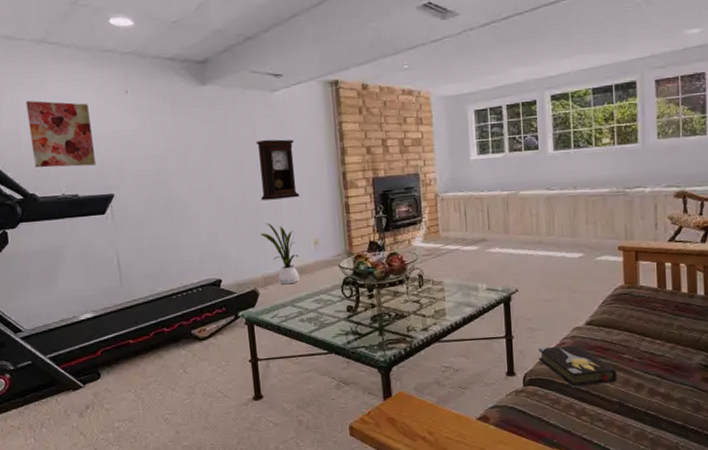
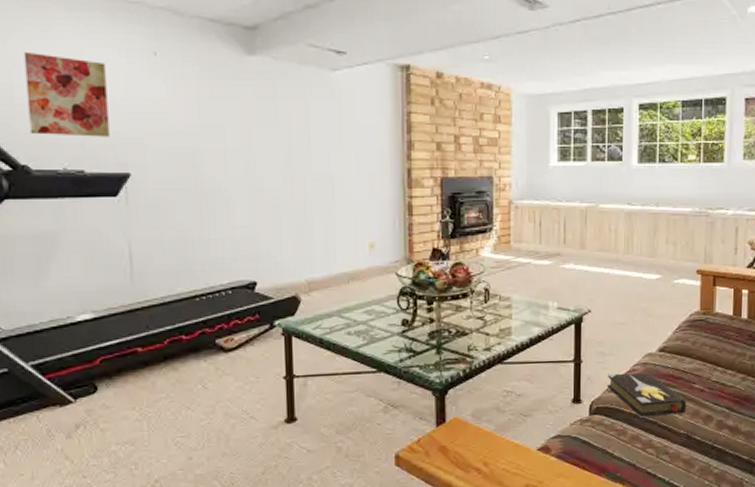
pendulum clock: present [255,139,300,201] -> none [309,124,357,194]
house plant: present [261,223,300,285] -> none [307,220,351,292]

